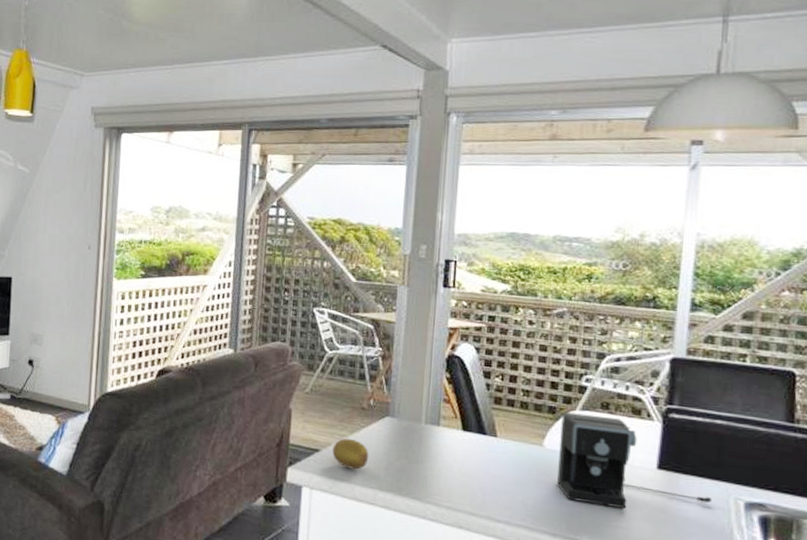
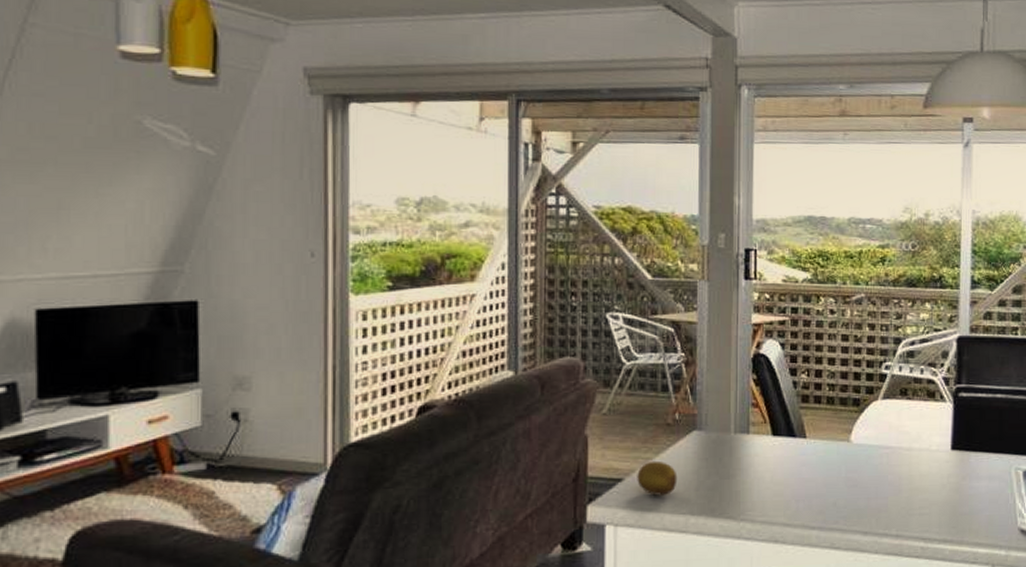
coffee maker: present [557,412,712,509] -> none [865,403,997,495]

